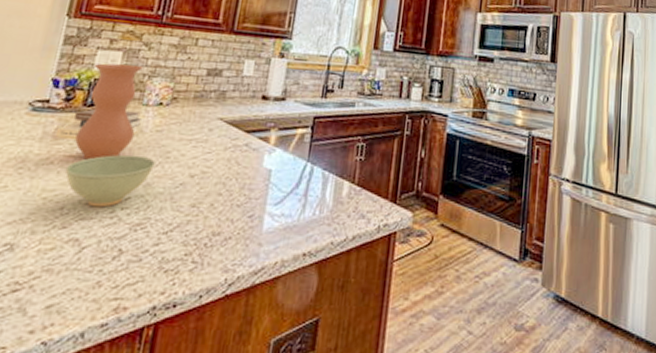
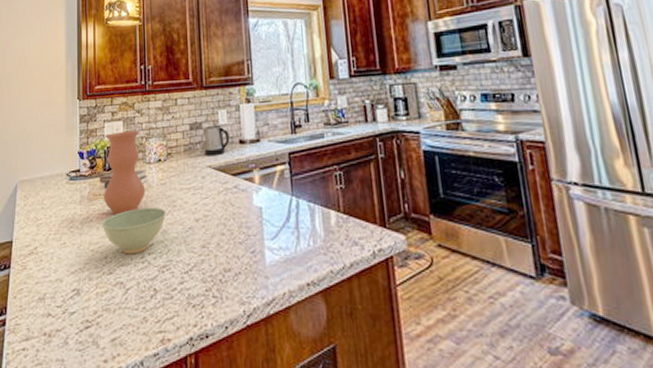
kettle: none [218,74,252,109] -> present [202,124,230,157]

